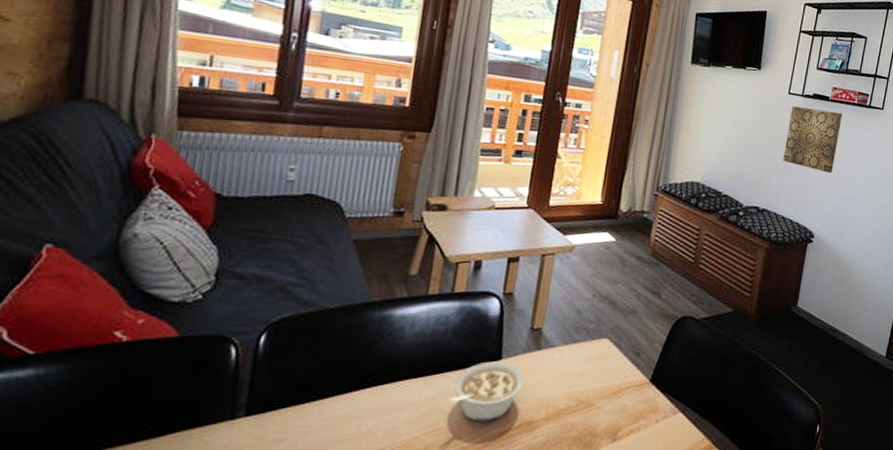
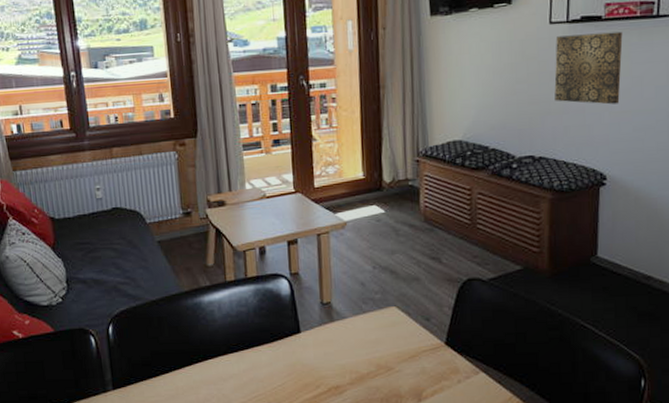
legume: present [449,361,525,422] -> none [263,335,325,388]

